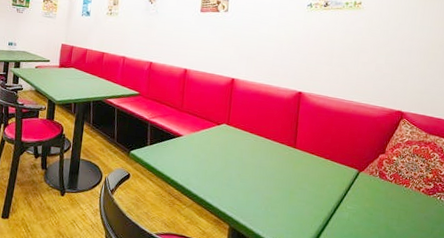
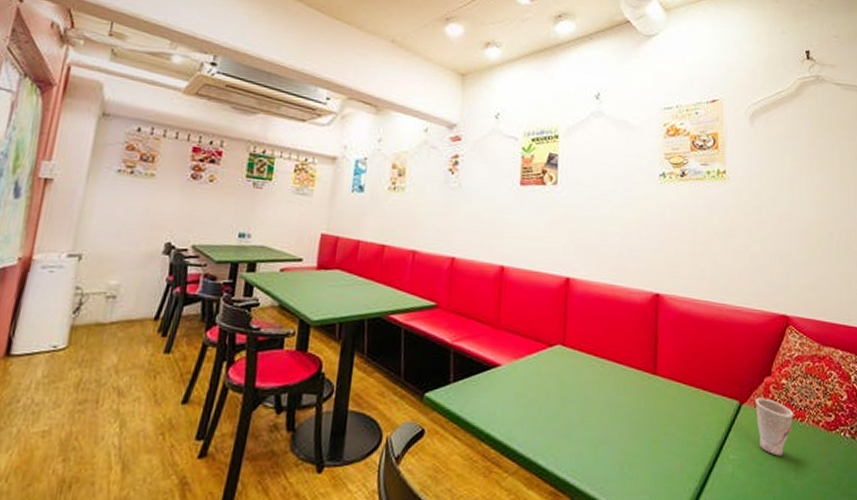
cup: none [370,168,401,210] -> present [754,397,794,457]

